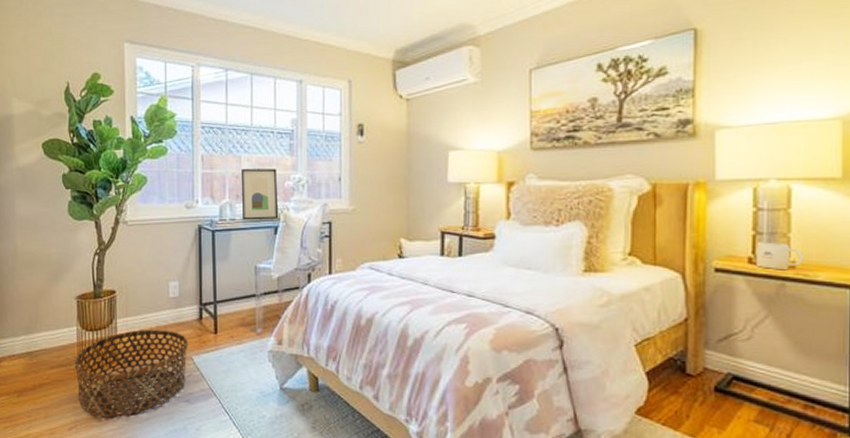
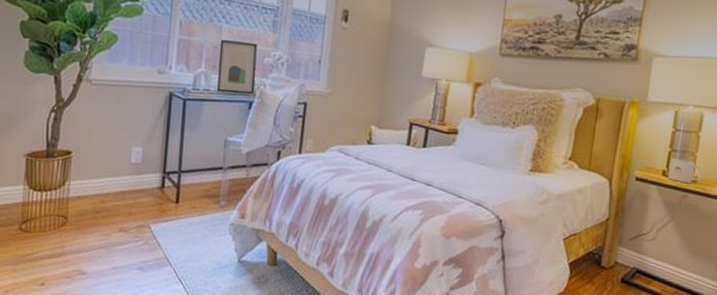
basket: present [74,329,188,418] -> none [17,194,147,283]

